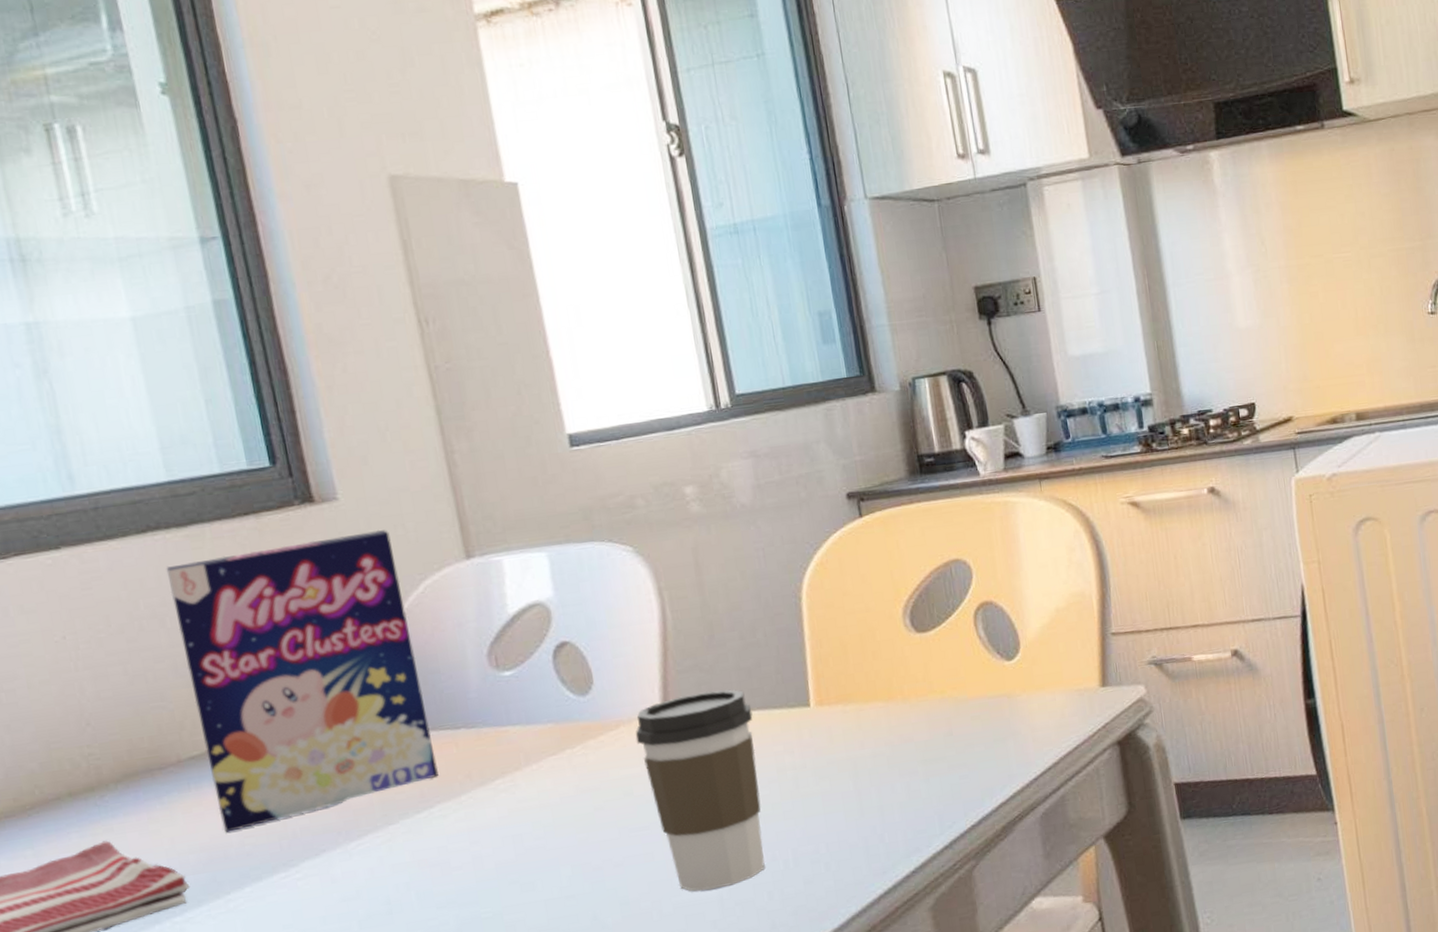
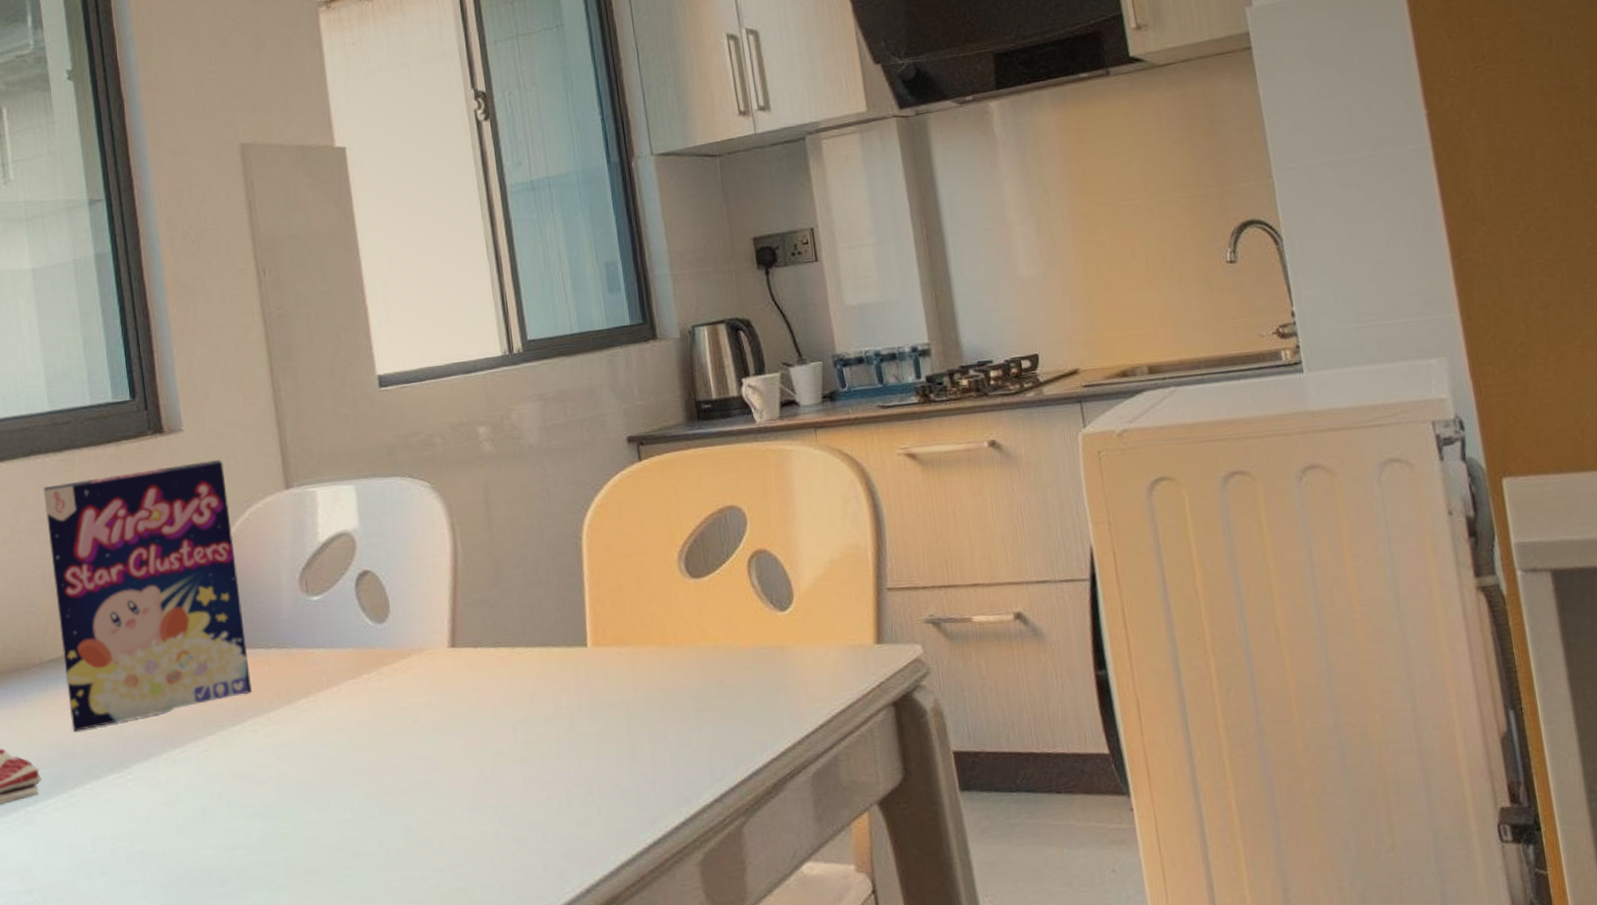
coffee cup: present [635,689,765,891] -> none [425,625,540,825]

